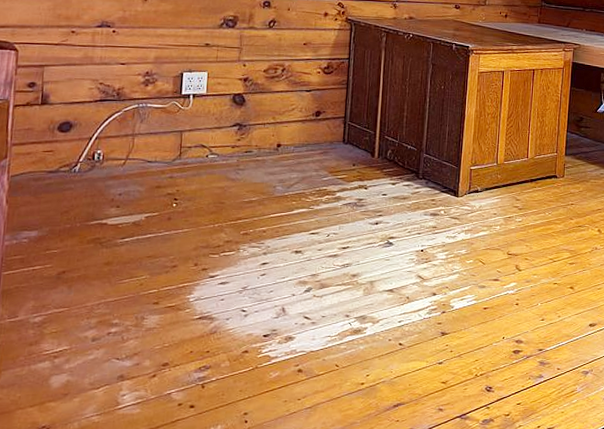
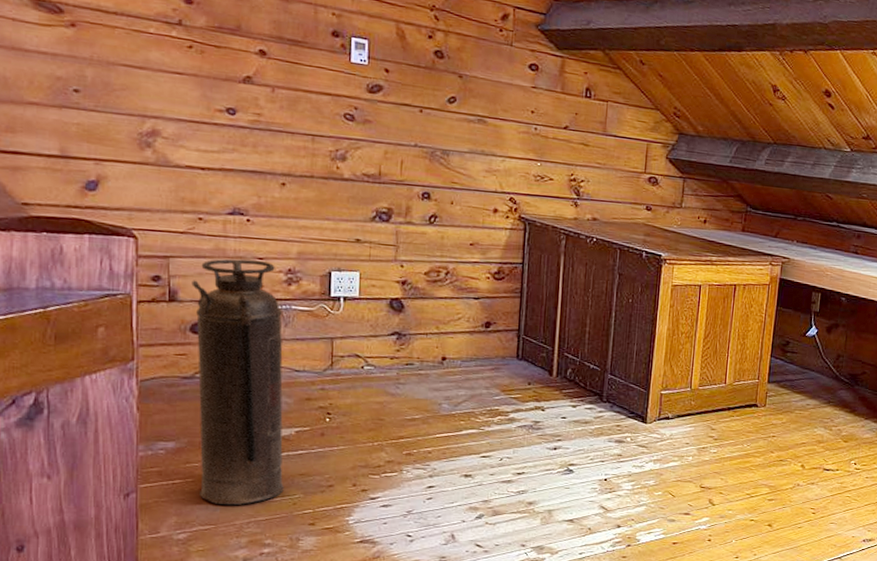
fire extinguisher: none [56,65,139,289] -> present [191,258,284,506]

